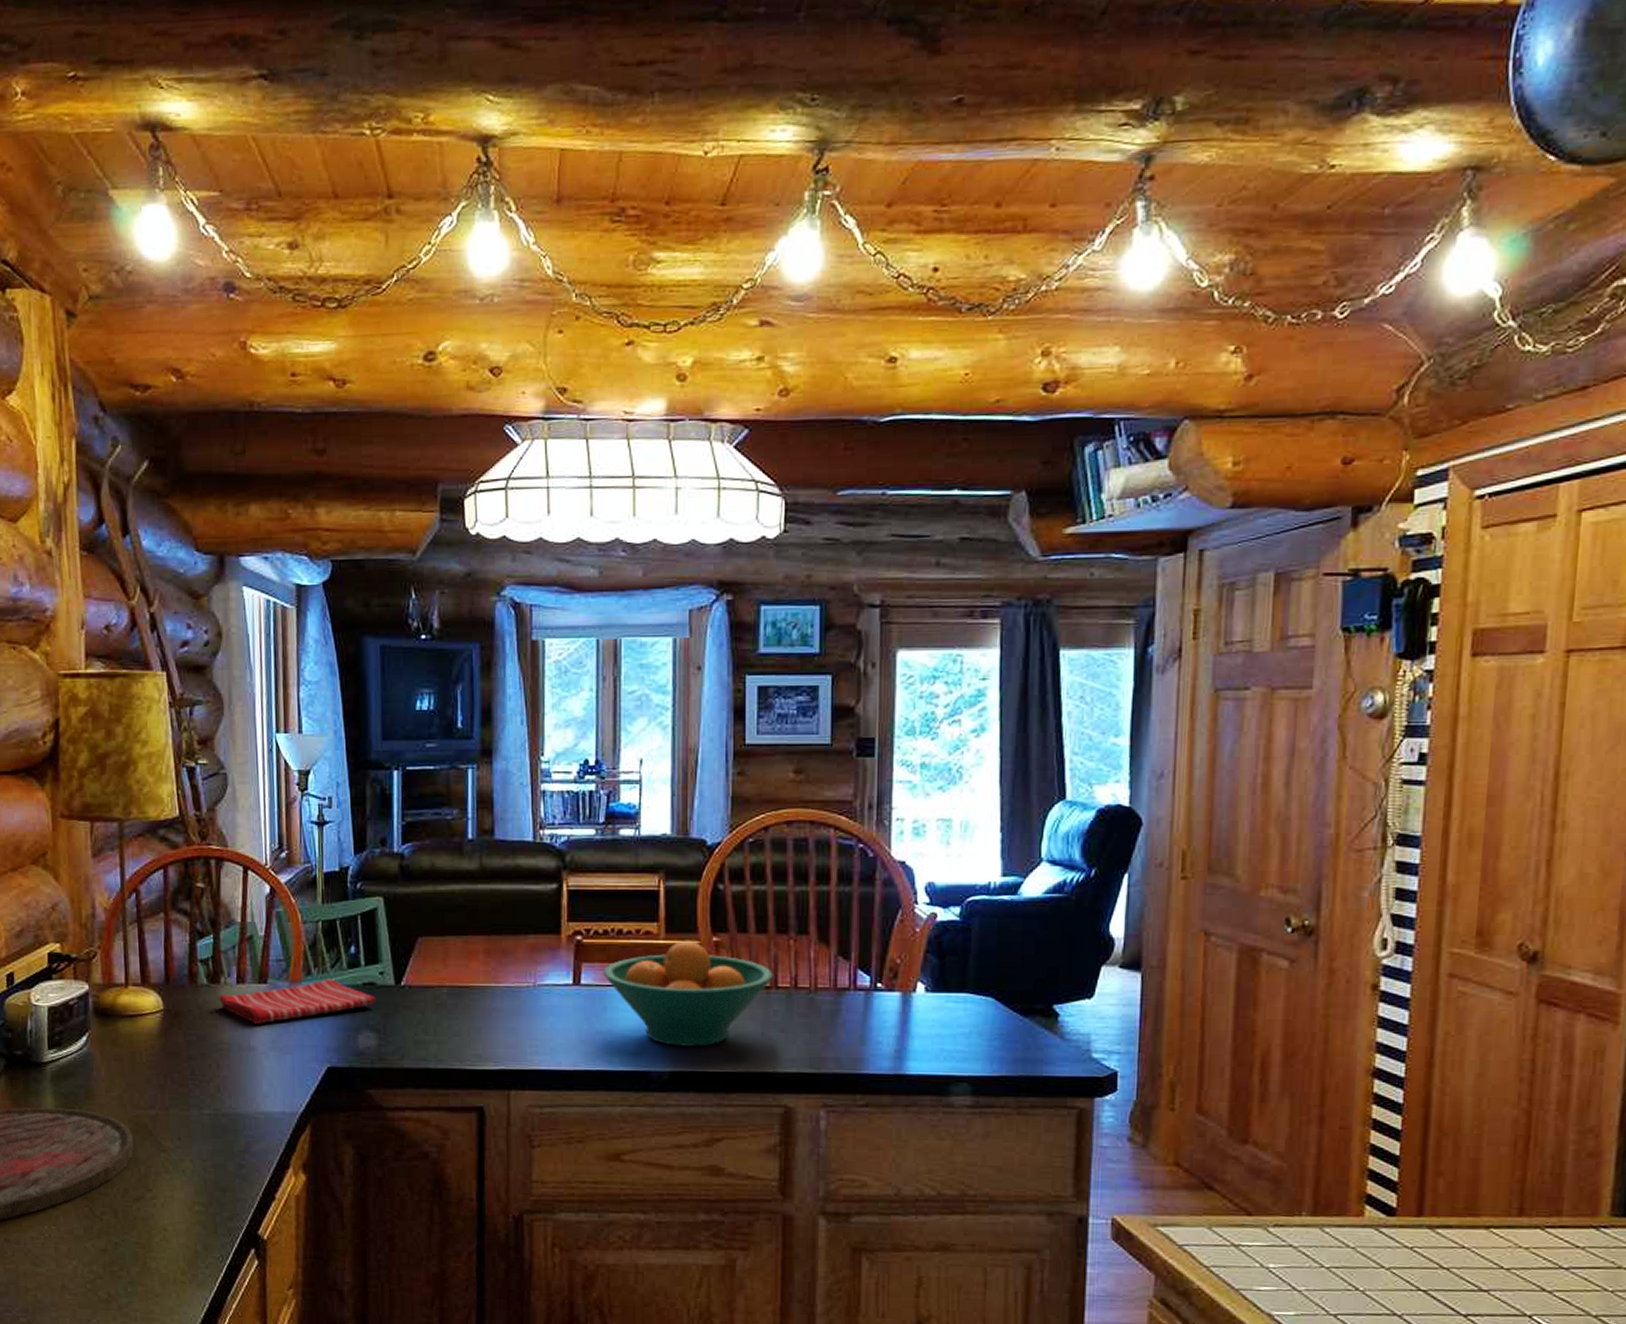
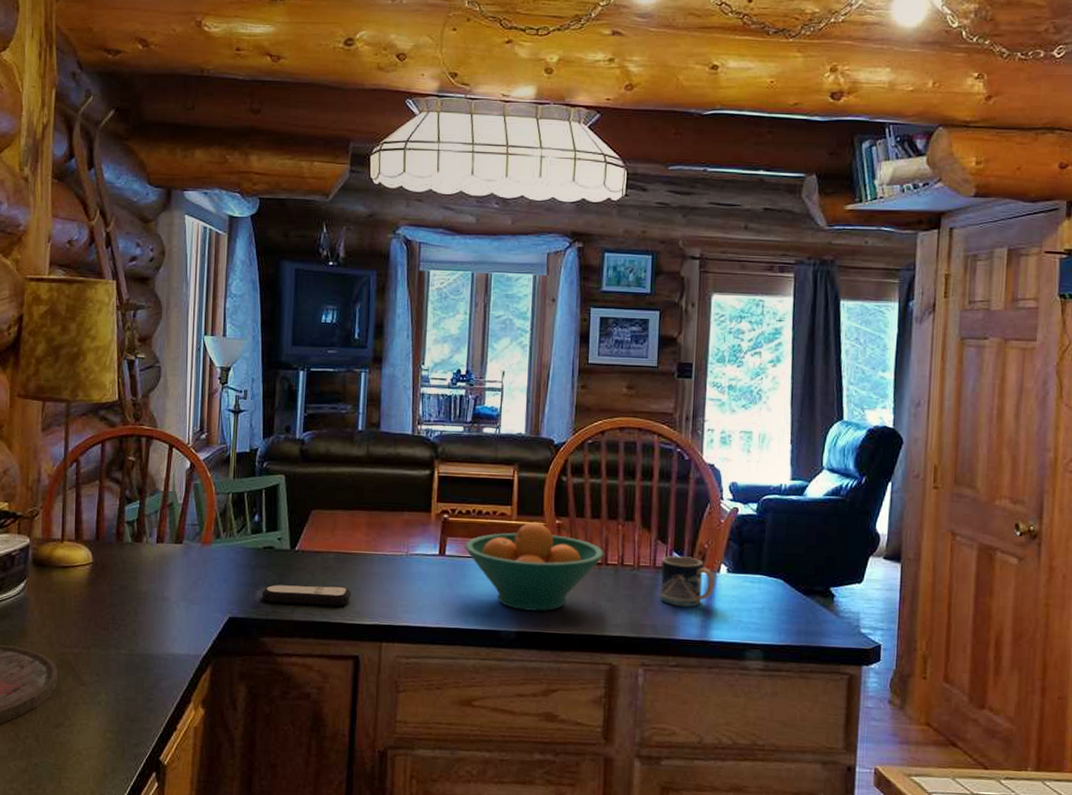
dish towel: present [219,979,376,1024] -> none [140,542,273,578]
remote control: none [364,1026,472,1050] -> present [262,584,352,606]
mug: none [842,974,911,1035] -> present [659,556,715,607]

